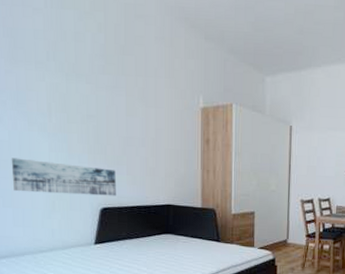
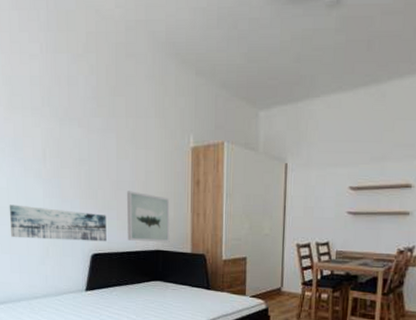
wall art: none [137,147,180,197] -> present [127,191,170,242]

